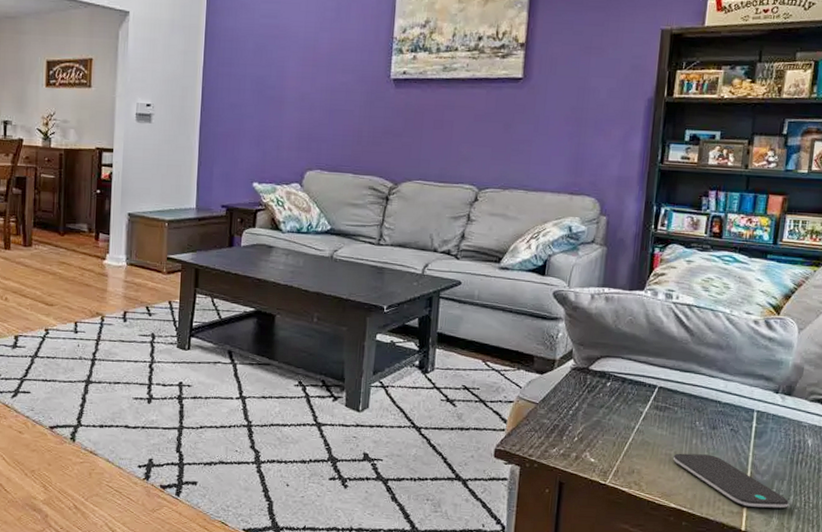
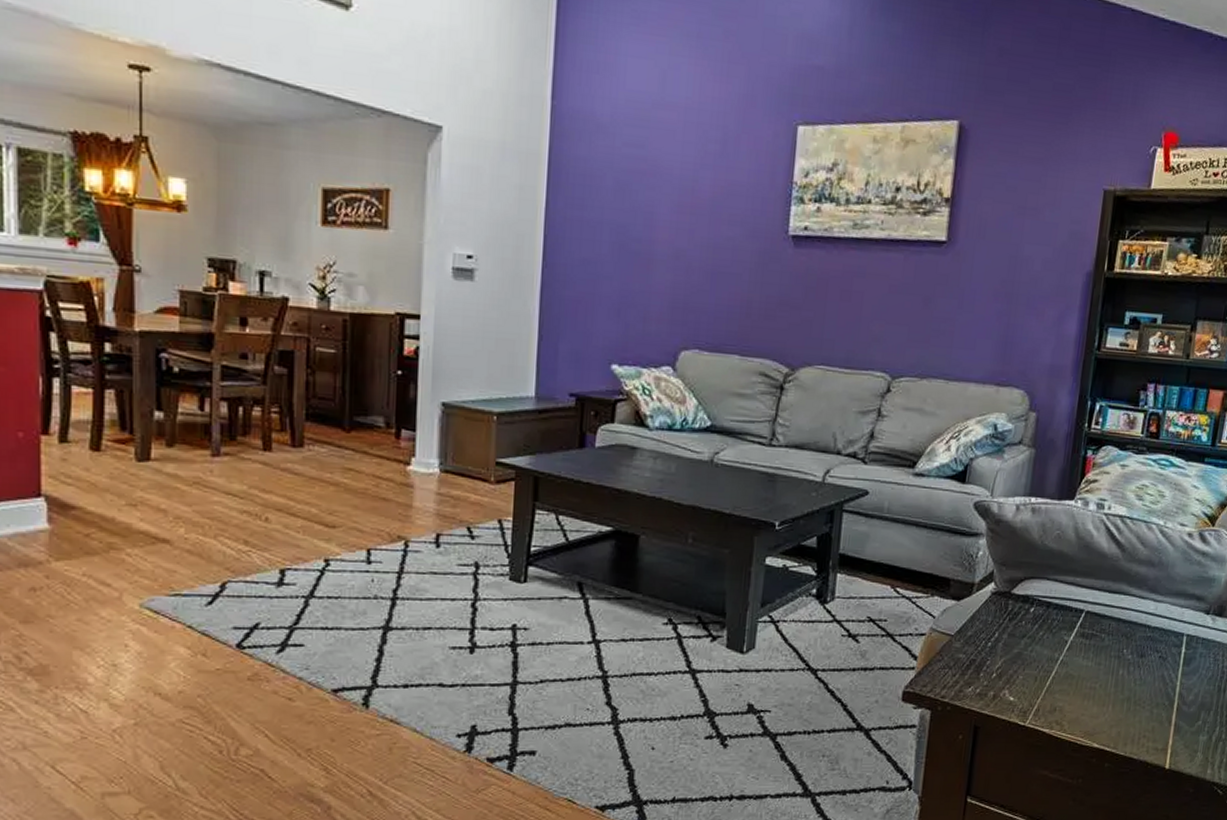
smartphone: present [672,453,789,509] -> none [1097,686,1215,743]

